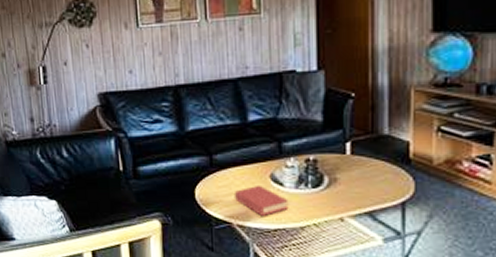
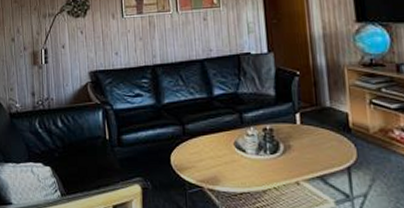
book: present [235,184,289,216] -> none [205,151,252,180]

